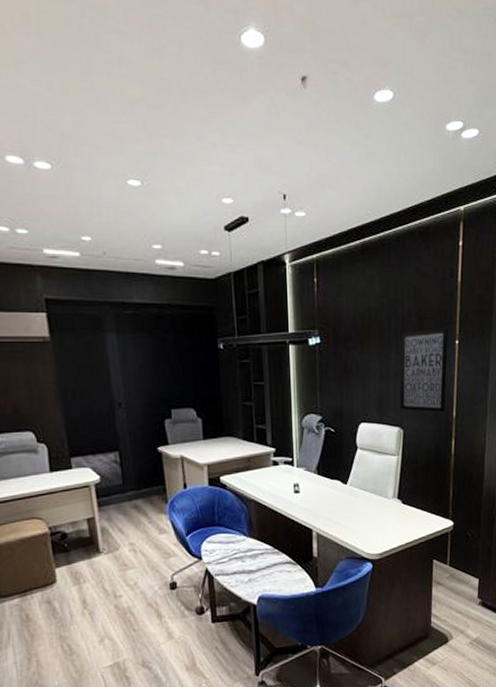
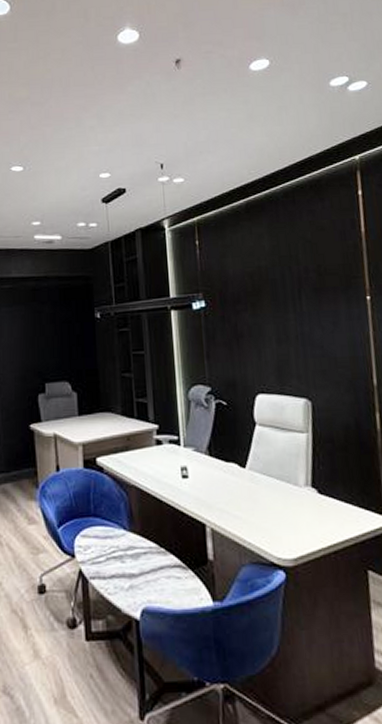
wall art: present [400,328,448,413] -> none [298,283,362,380]

